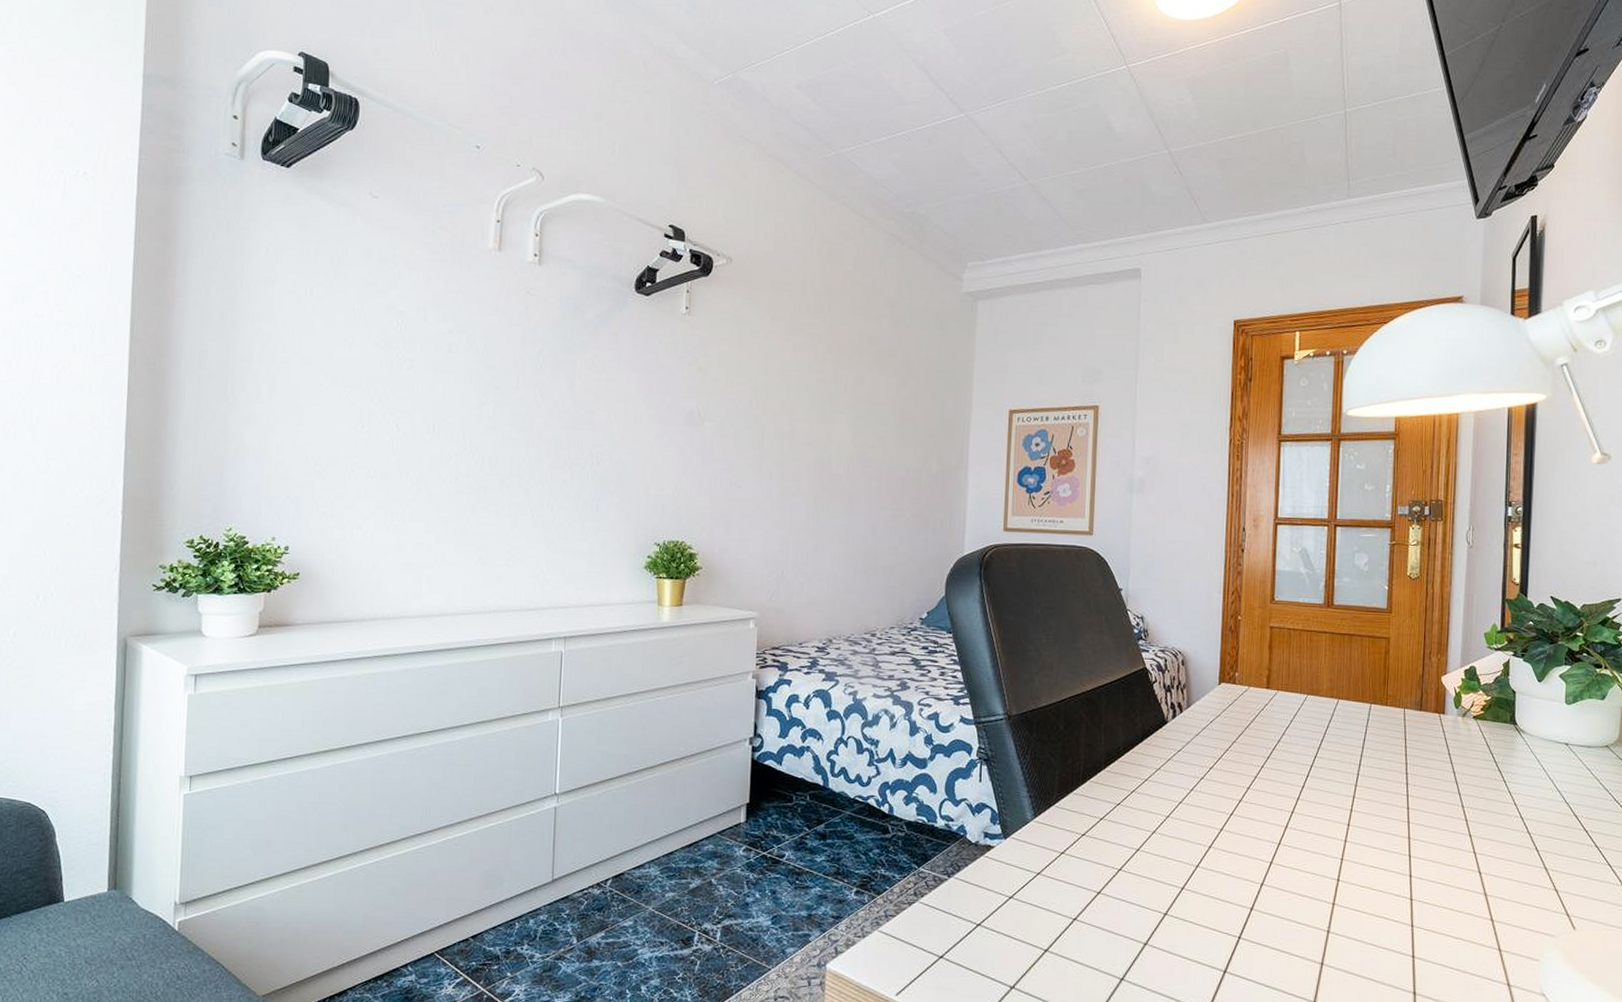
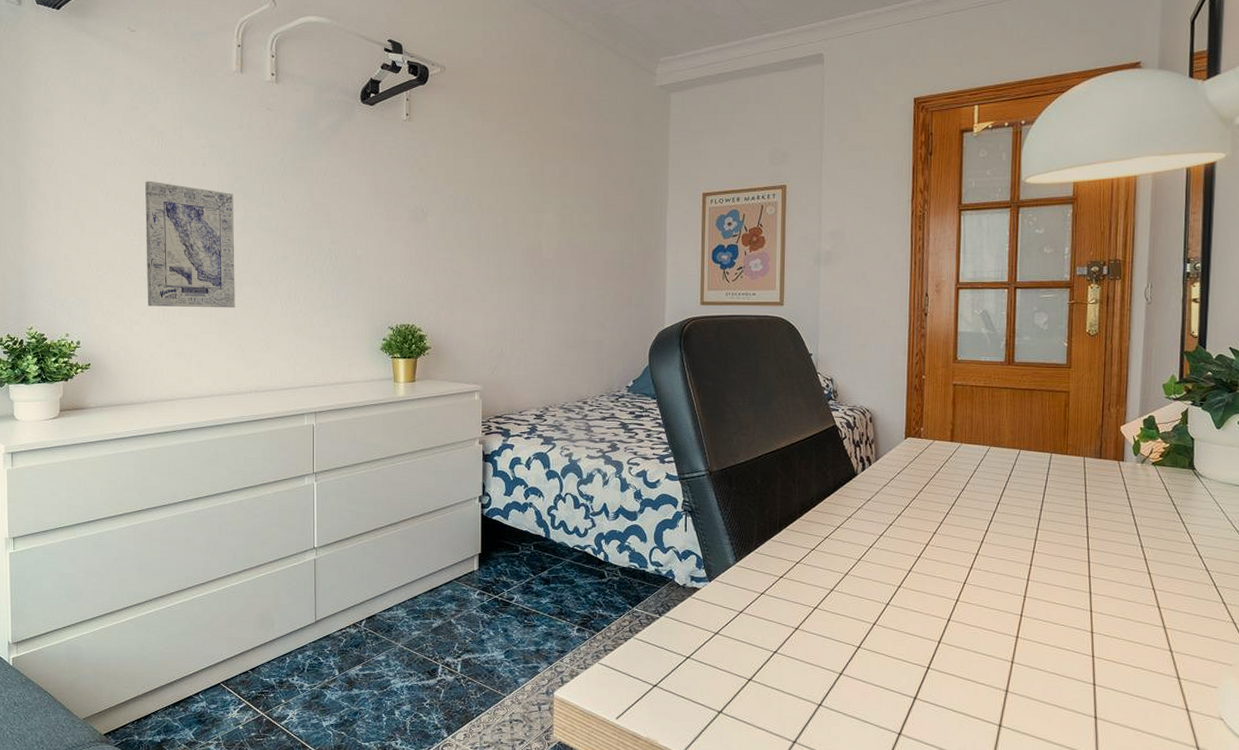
wall art: none [373,366,483,515] -> present [145,181,235,308]

